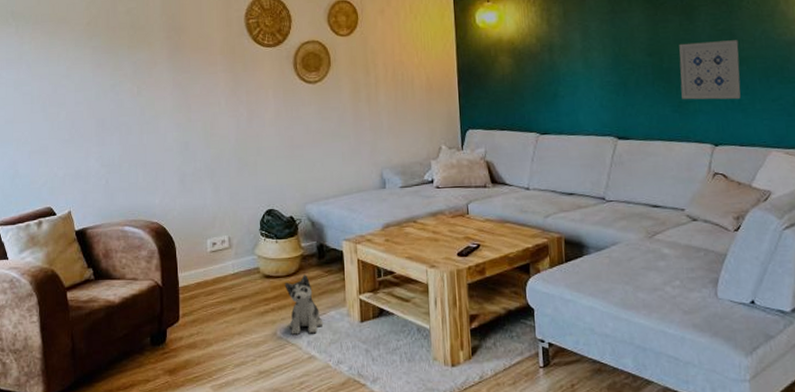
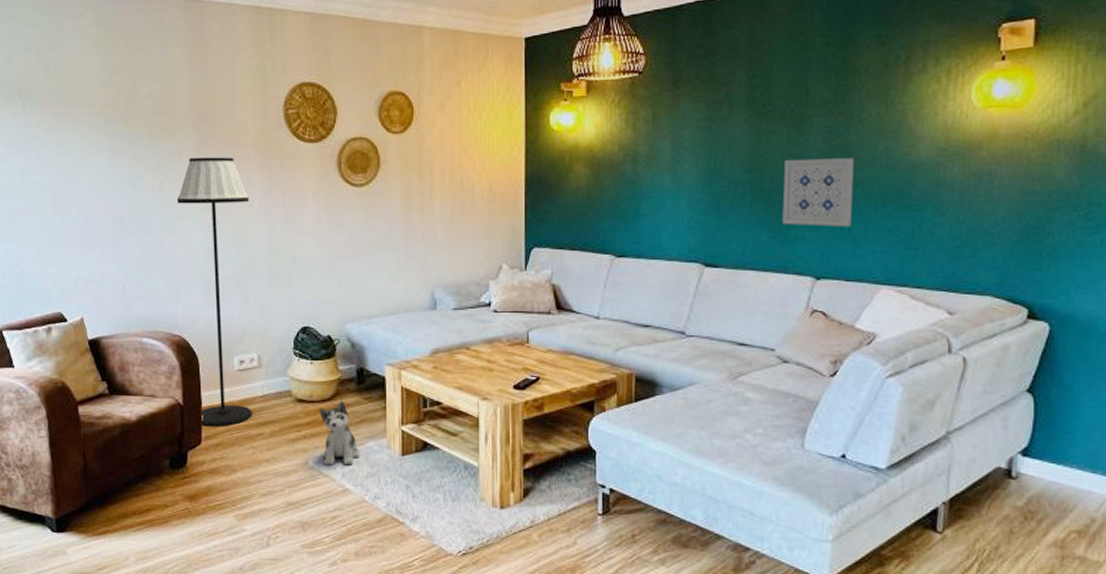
floor lamp: none [154,62,225,304] -> present [177,157,253,426]

